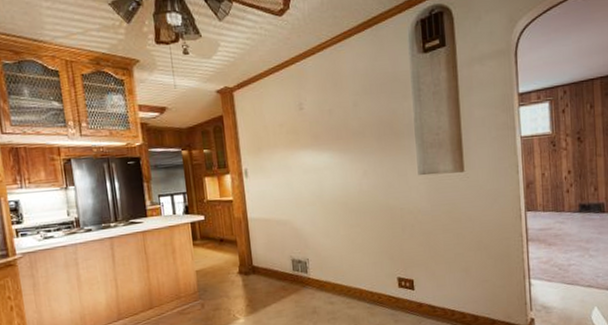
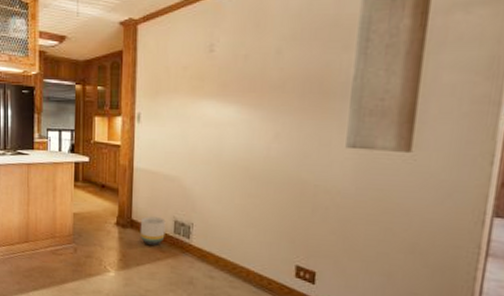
planter: none [261,259,286,286] -> present [140,216,166,245]

